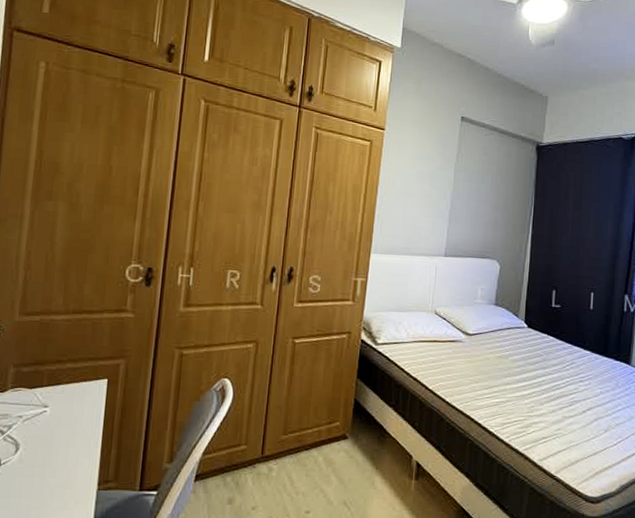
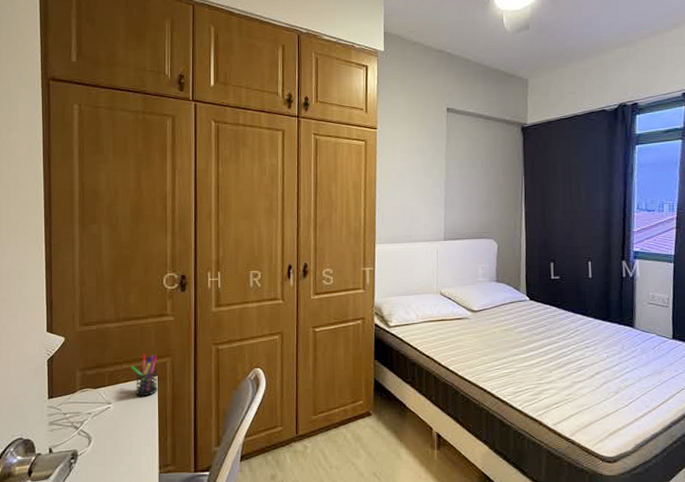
pen holder: none [76,353,109,402] -> present [130,354,158,397]

